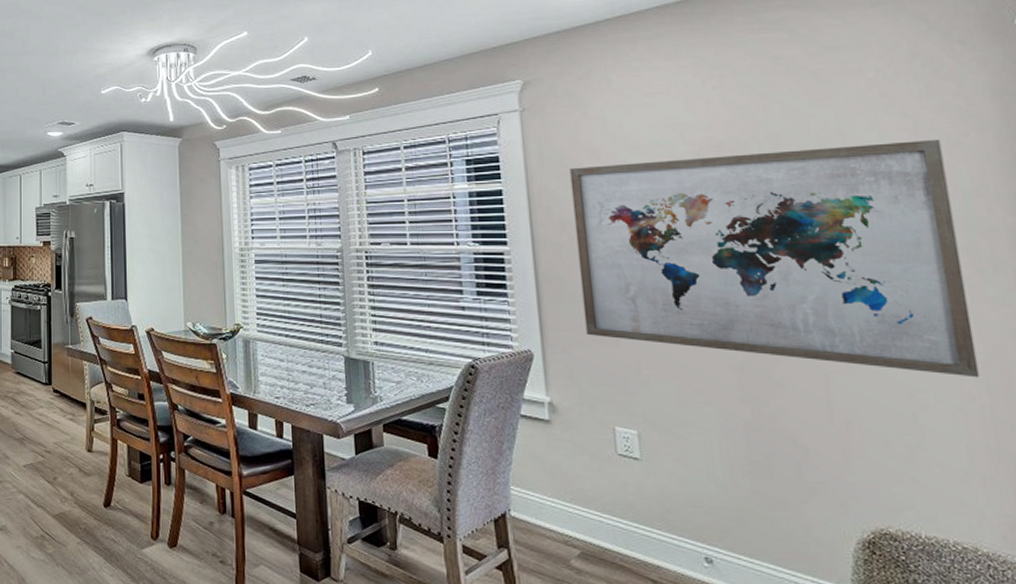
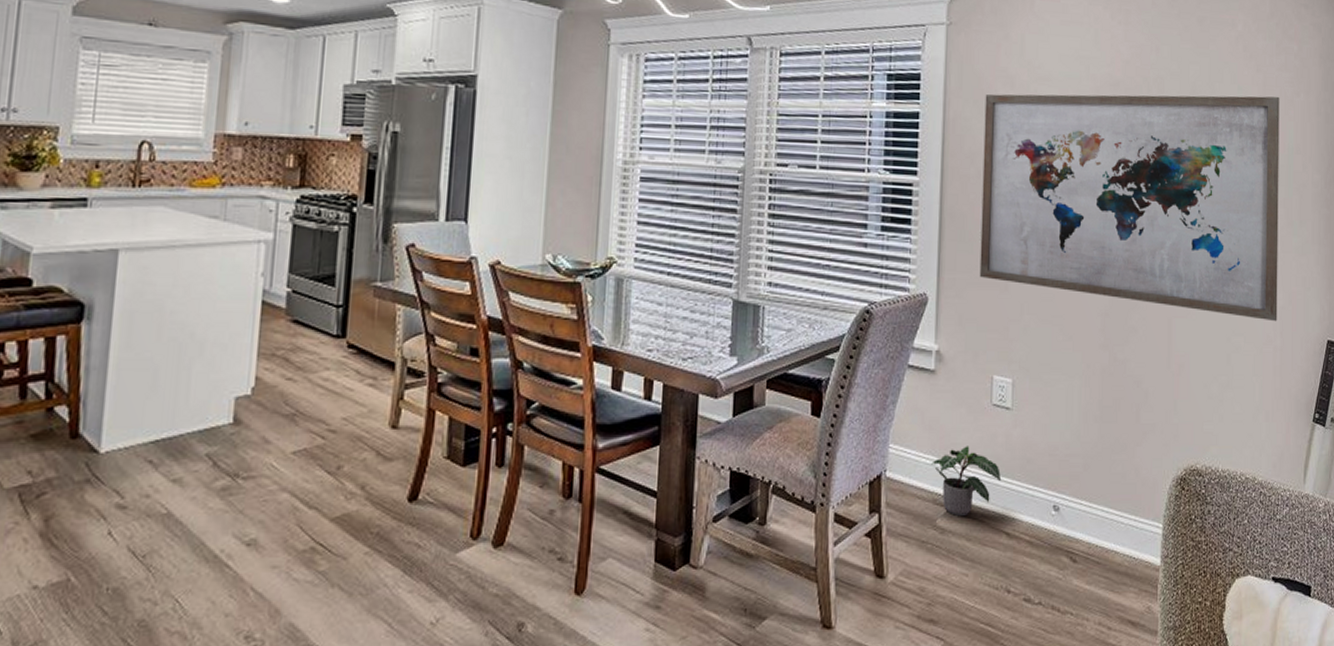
potted plant: none [557,492,639,560] -> present [931,446,1002,517]

